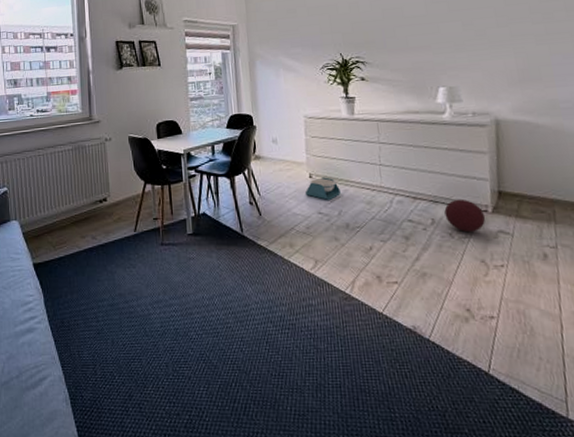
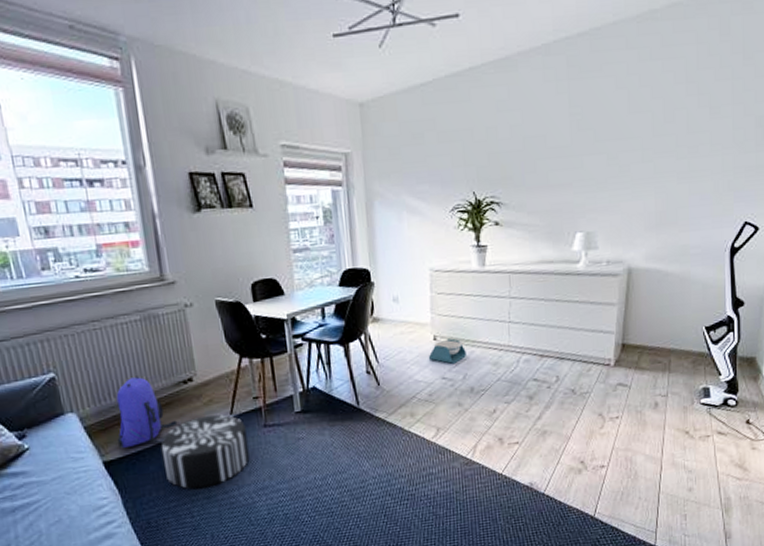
backpack: none [46,194,93,253] -> present [116,375,178,448]
pouf: none [78,231,149,296] -> present [160,414,250,489]
ball: present [444,199,486,233] -> none [569,354,608,388]

